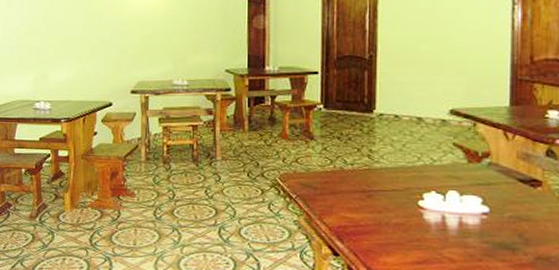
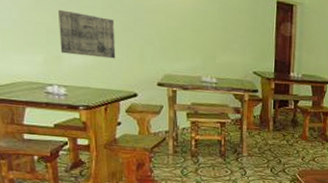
wall art: none [46,32,94,72] -> present [57,9,116,59]

